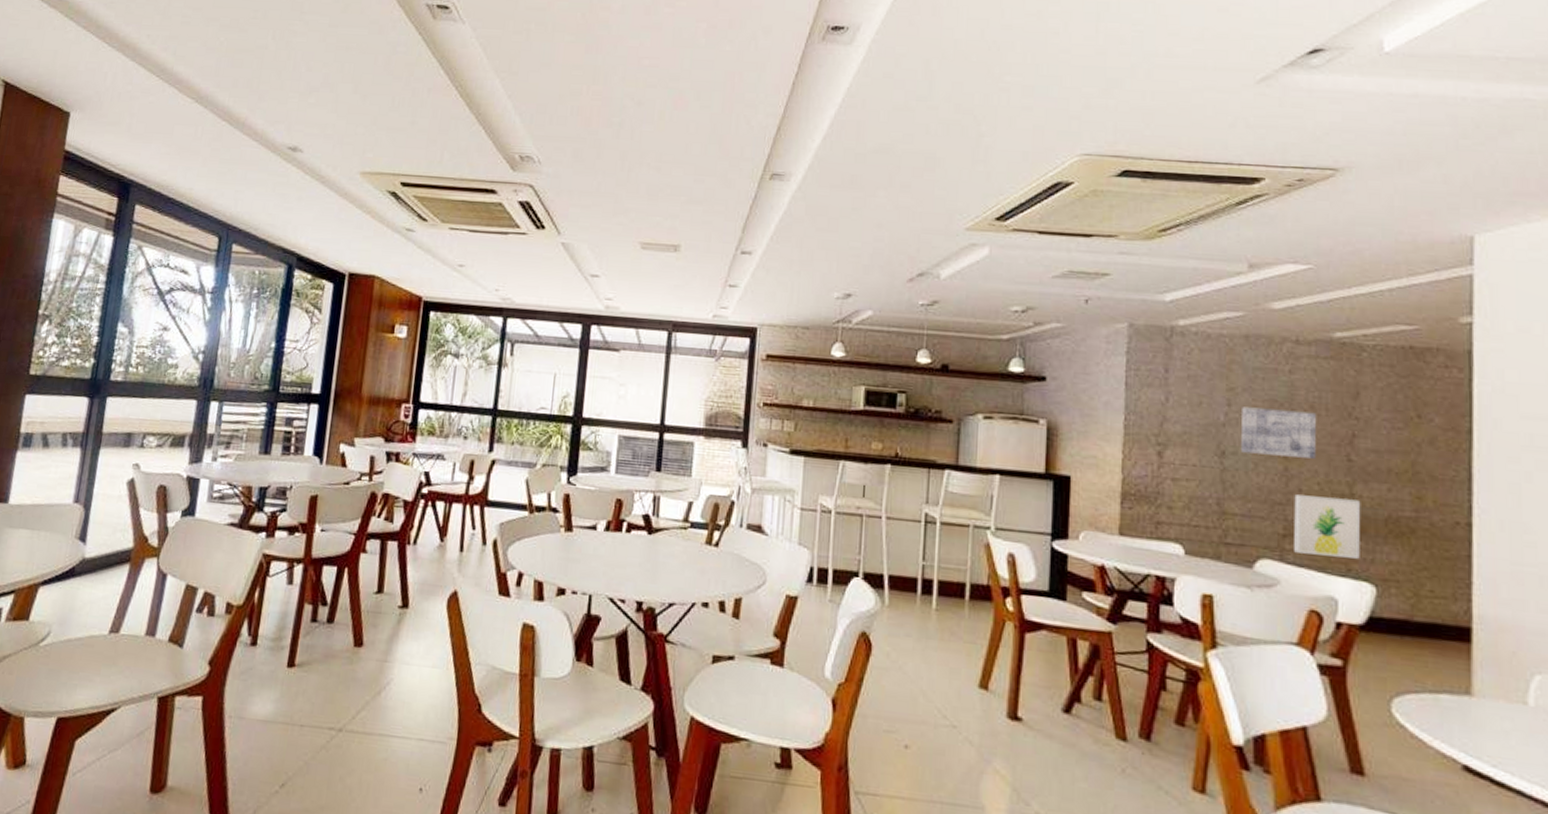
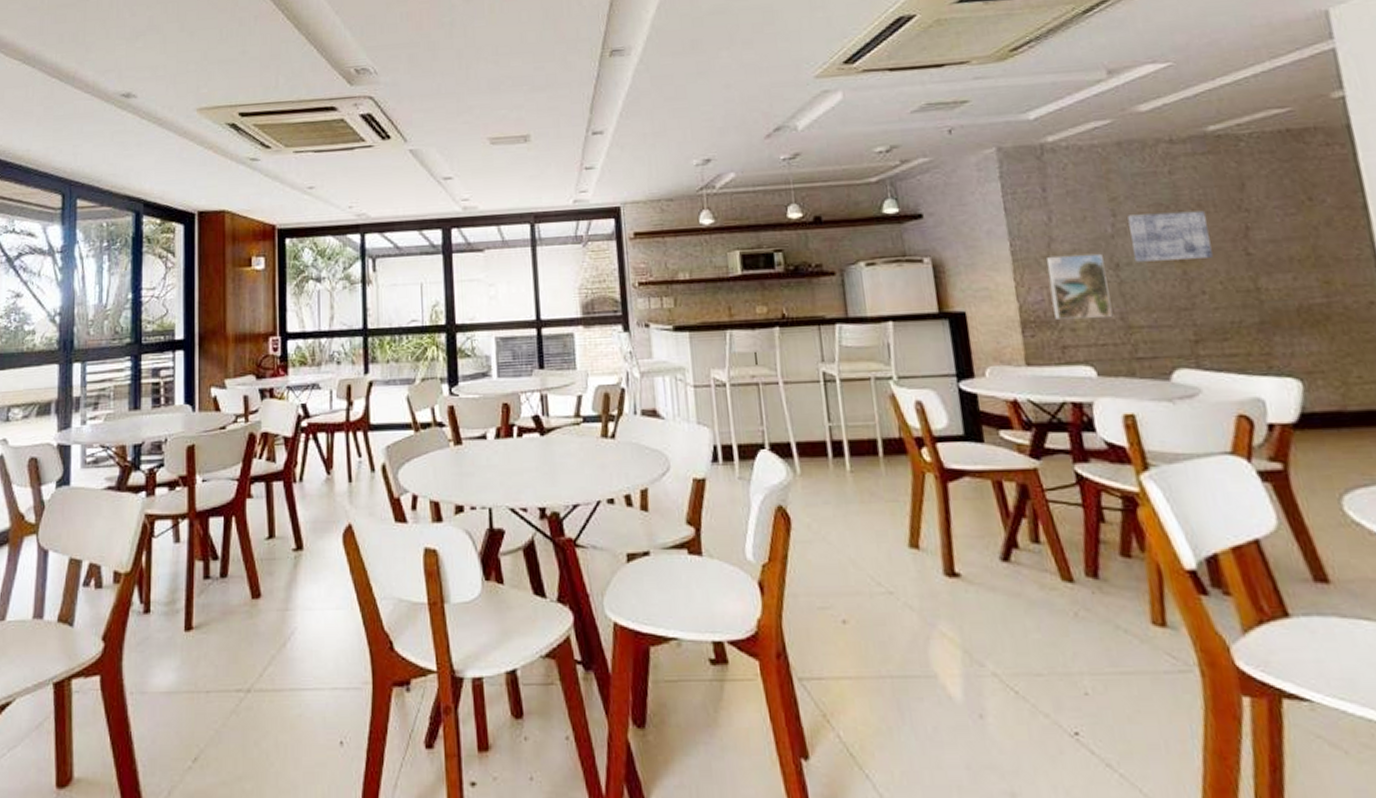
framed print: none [1153,434,1212,501] -> present [1045,253,1113,319]
wall art: present [1294,494,1361,559] -> none [1198,294,1279,358]

